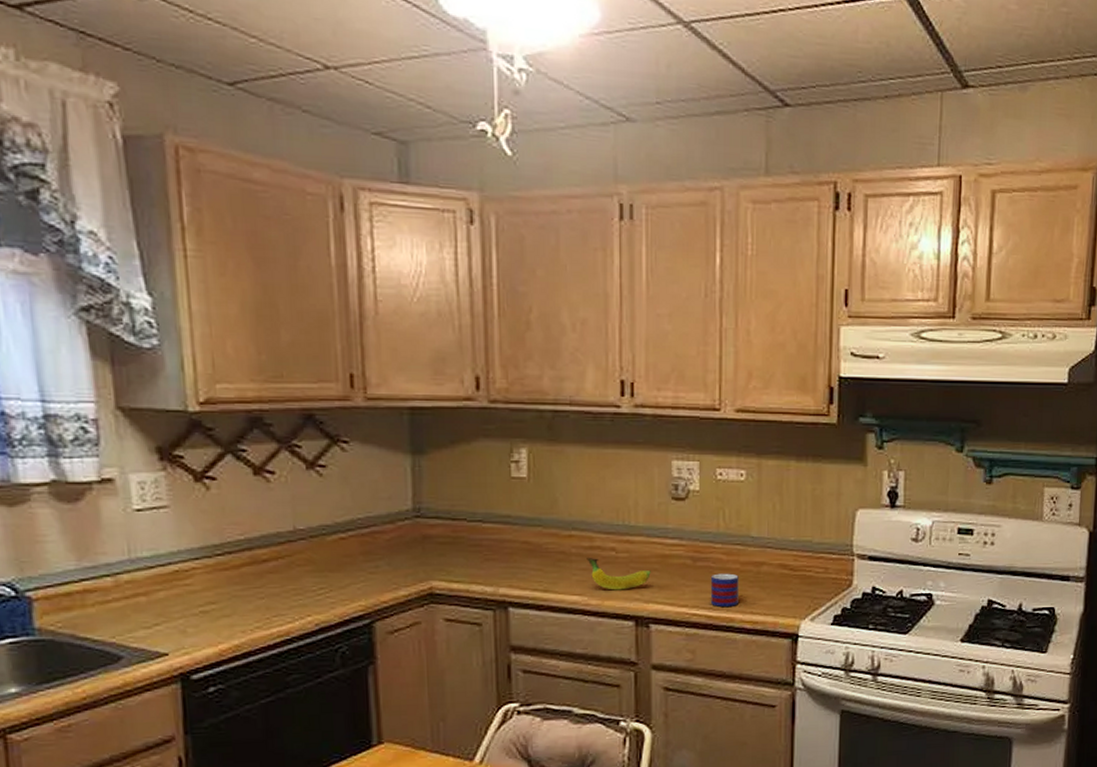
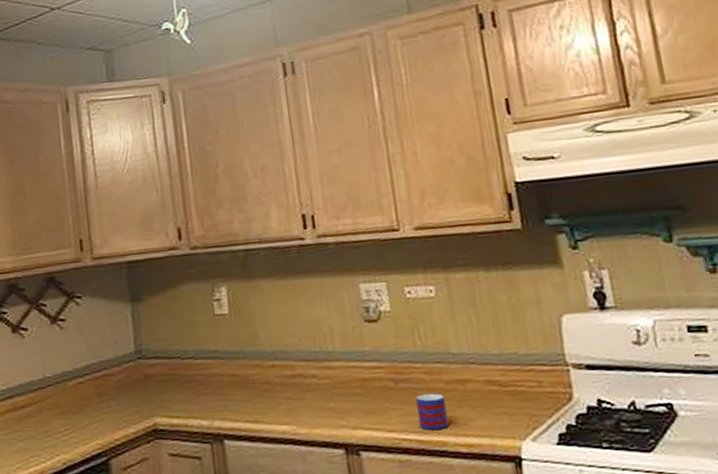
fruit: present [587,557,651,590] -> none [290,385,354,418]

